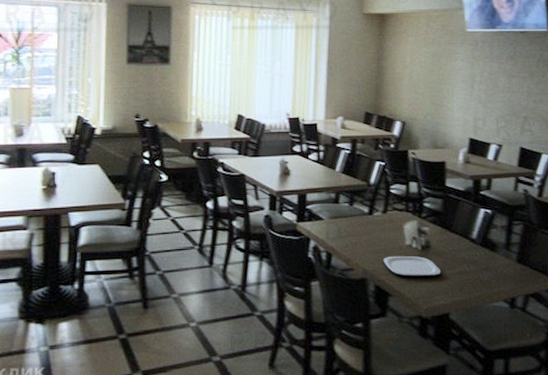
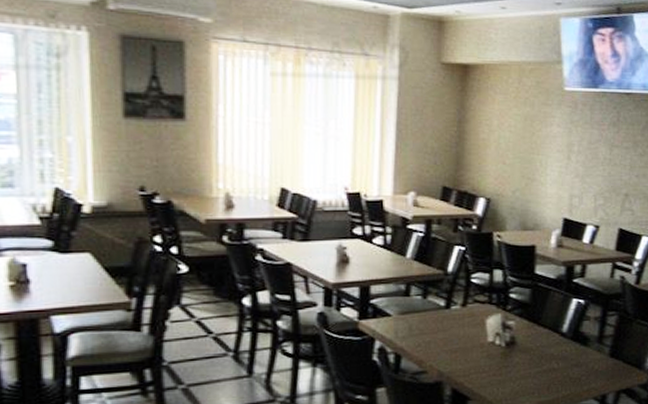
plate: present [383,255,442,276] -> none [462,354,527,377]

